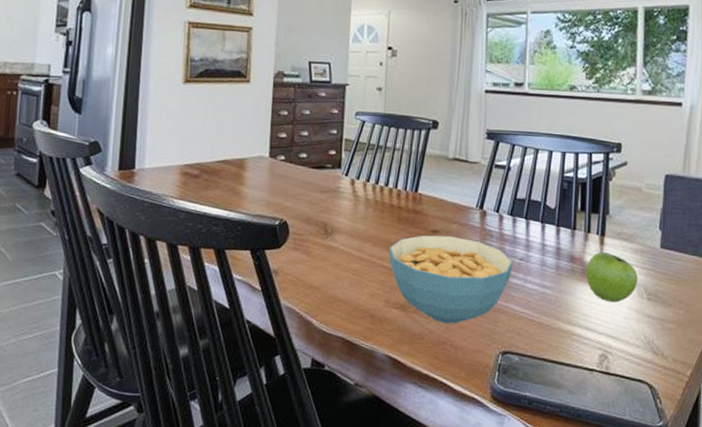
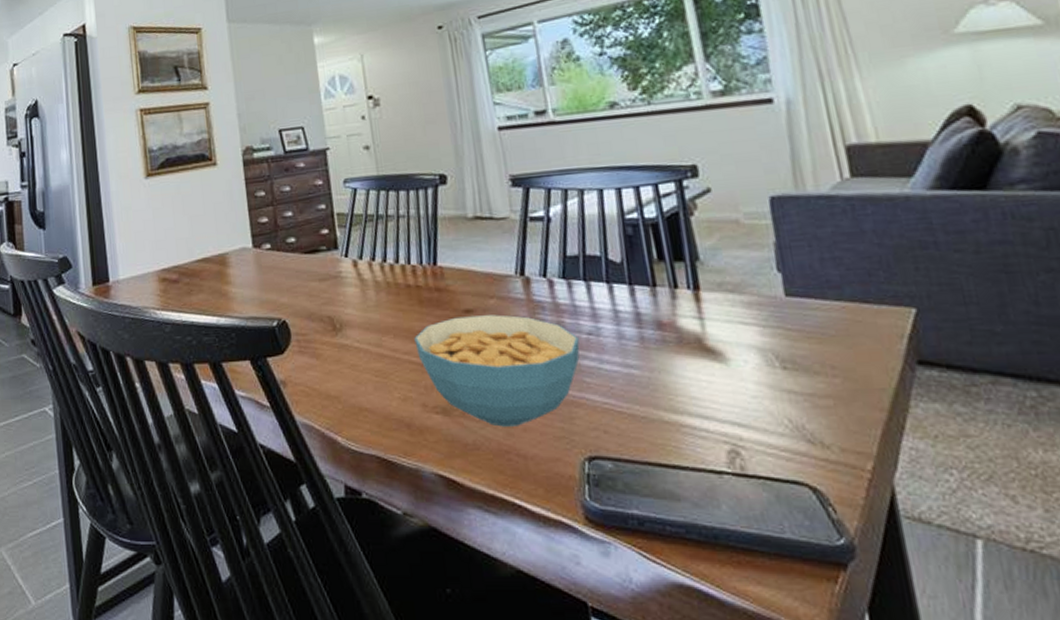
fruit: present [585,251,639,303] -> none [682,310,762,378]

